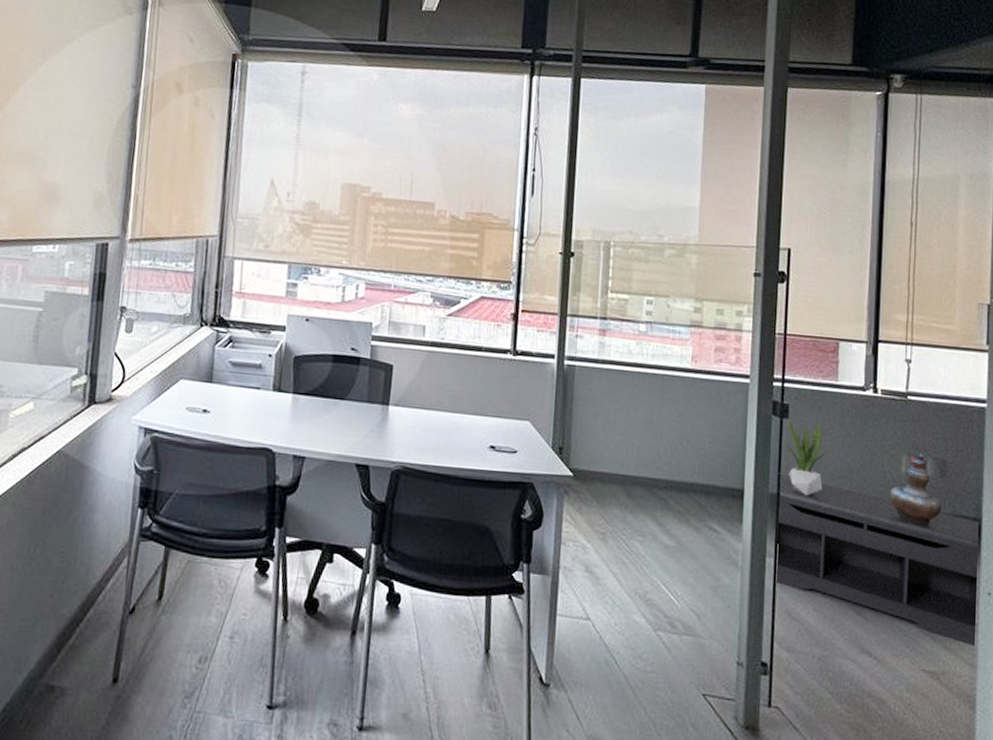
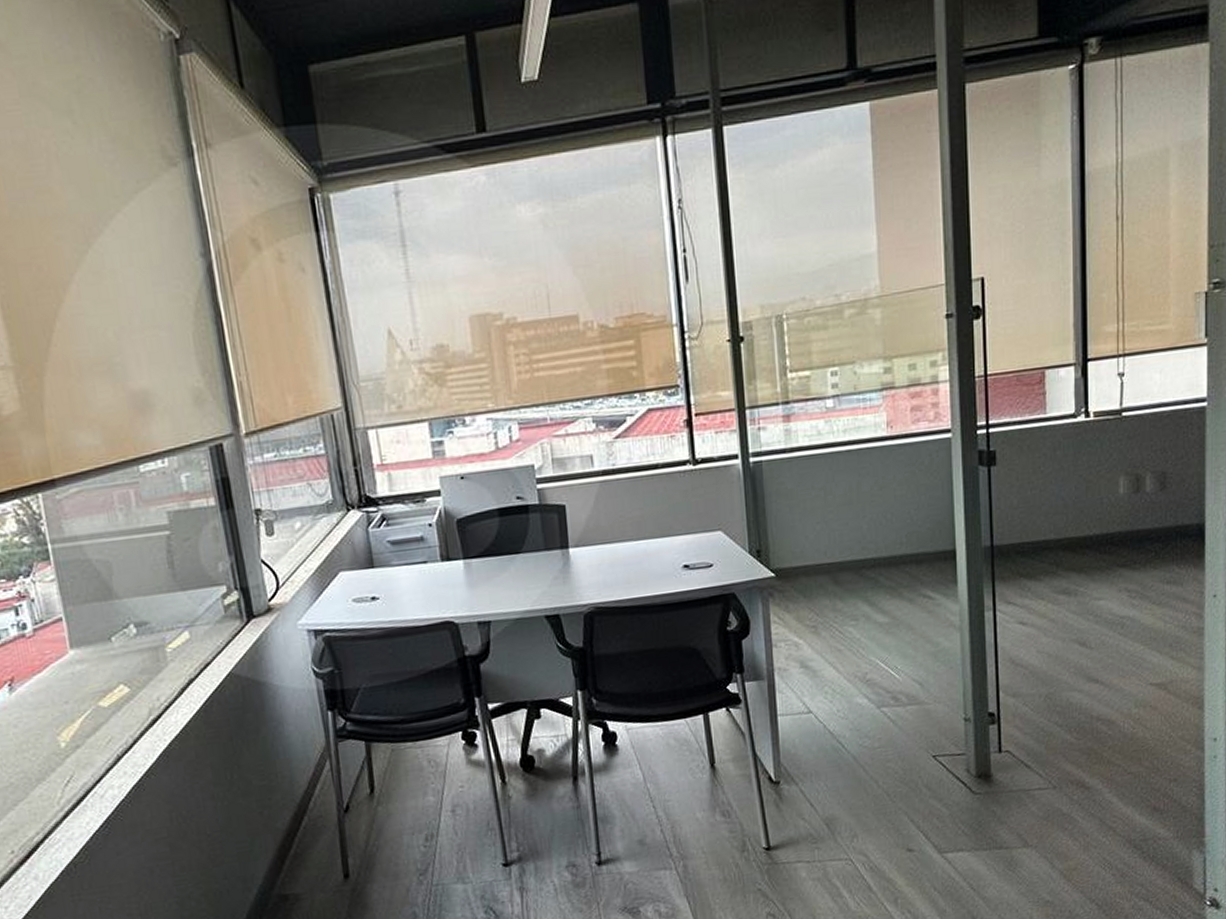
bench: present [777,473,981,647] -> none [990,524,1204,651]
potted plant: present [784,418,827,496] -> none [994,464,1040,541]
decorative vase: present [889,453,942,525] -> none [1108,470,1163,544]

